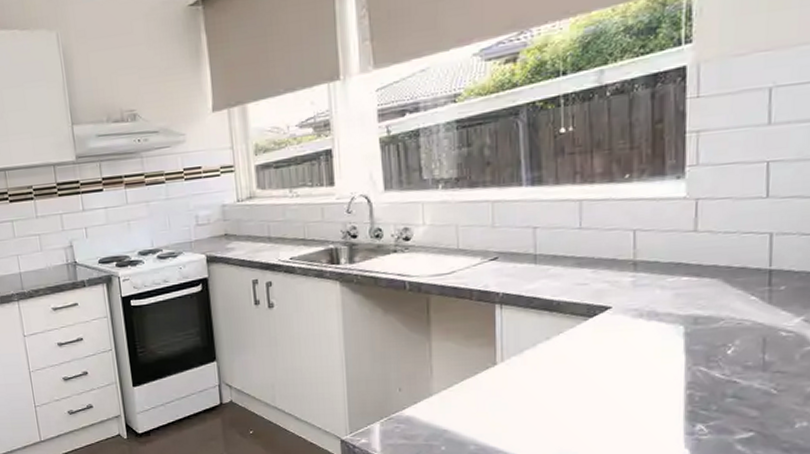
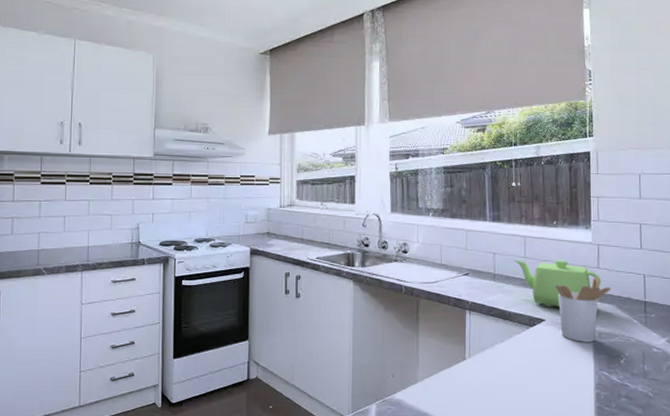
teapot: none [564,225,699,290] -> present [514,260,601,307]
utensil holder: none [627,243,715,332] -> present [555,277,611,342]

